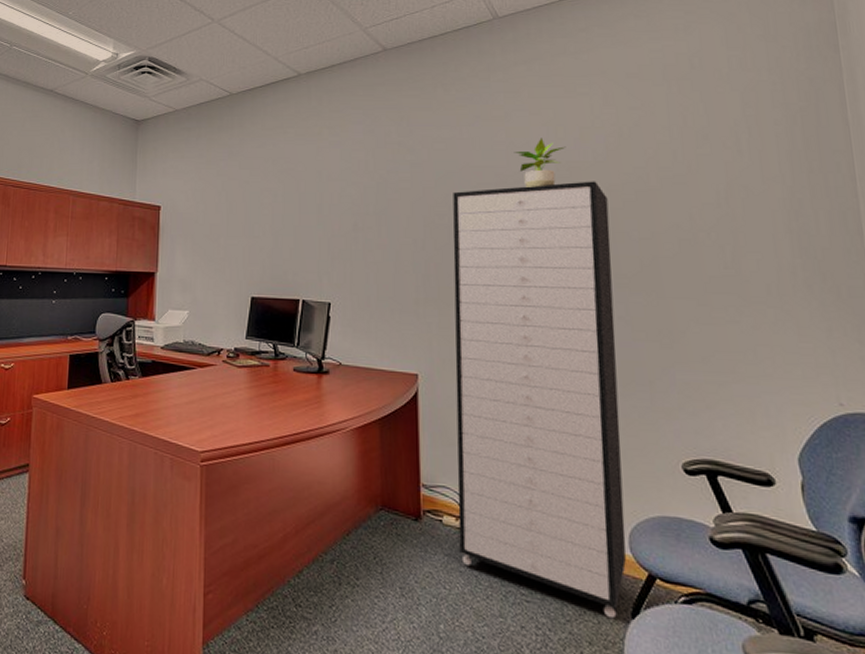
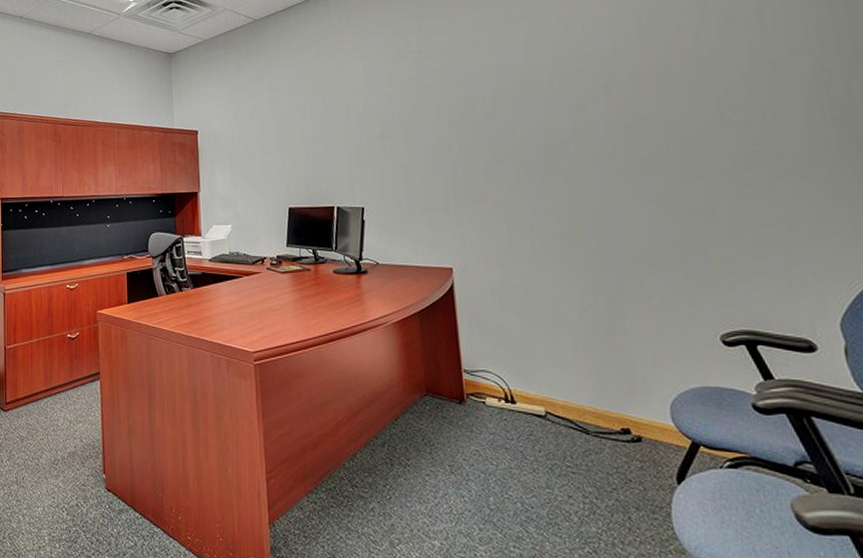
storage cabinet: present [453,181,626,619] -> none [475,70,669,485]
potted plant: present [514,138,566,188] -> none [532,33,585,82]

